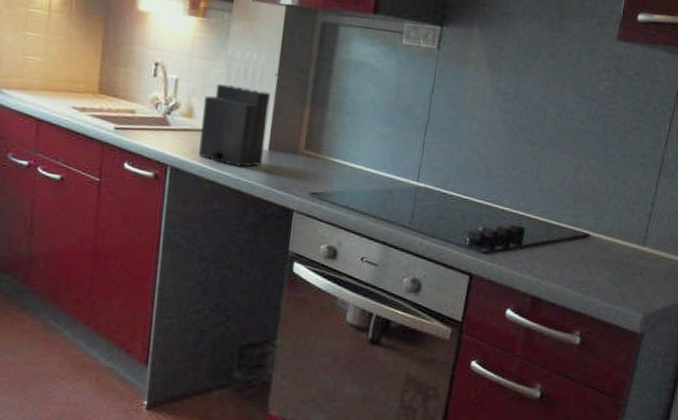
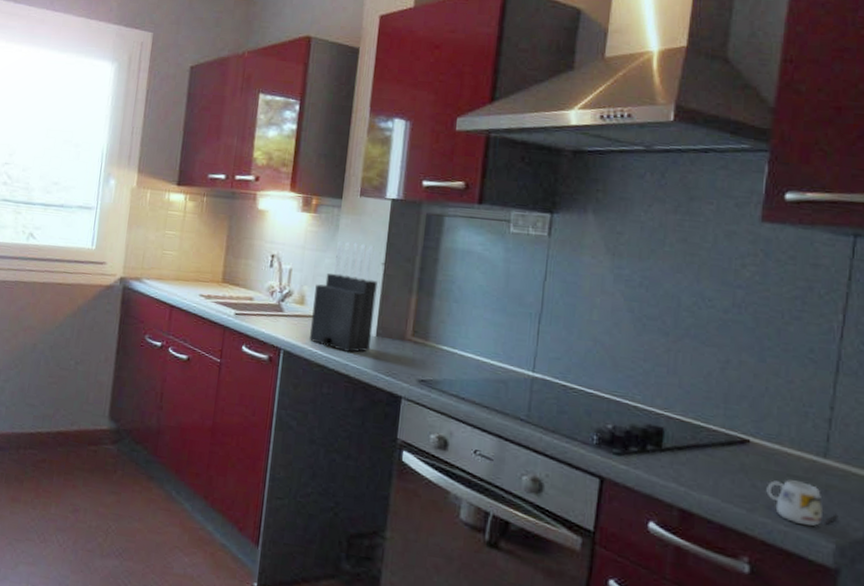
mug: none [598,265,648,302] -> present [766,480,839,526]

